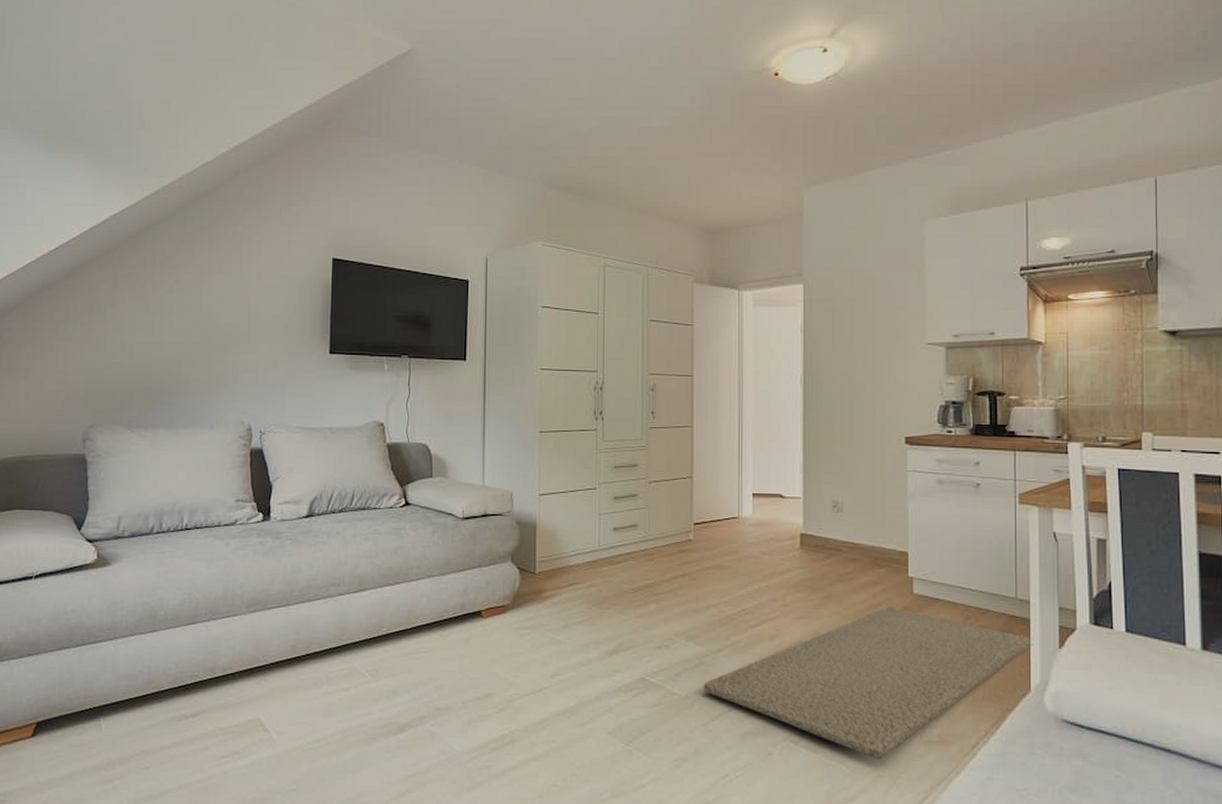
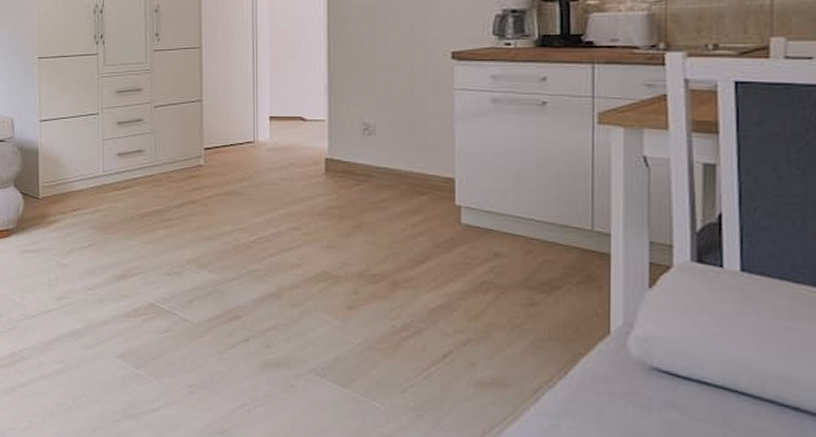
rug: present [704,606,1033,760] -> none [218,237,614,399]

